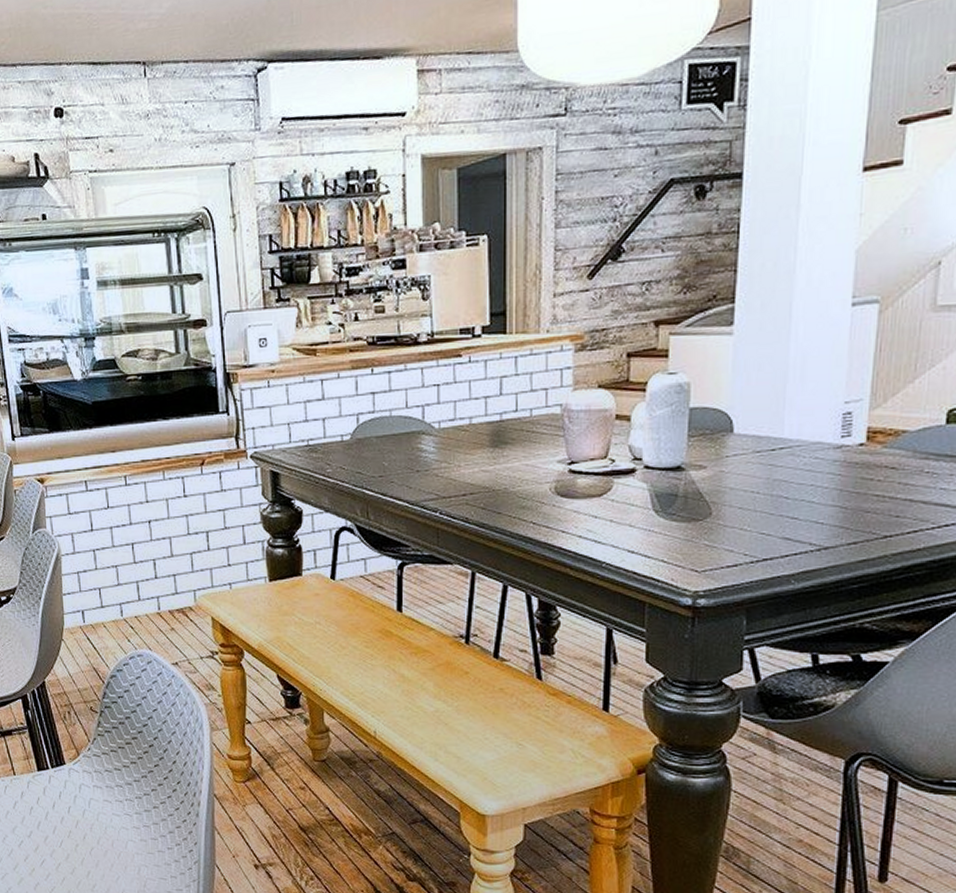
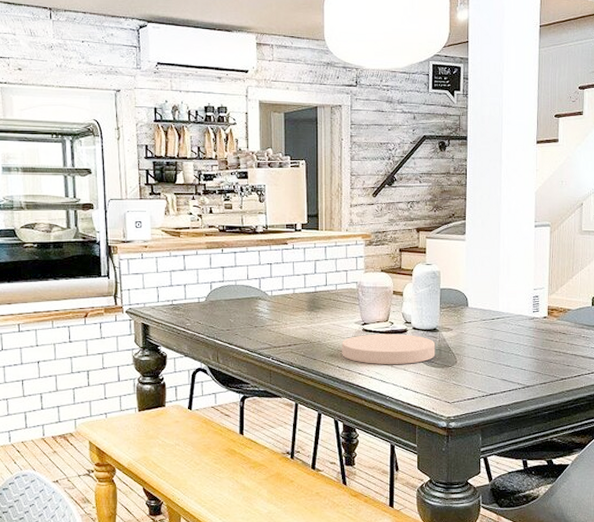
plate: none [538,475,679,519] -> present [342,334,436,364]

